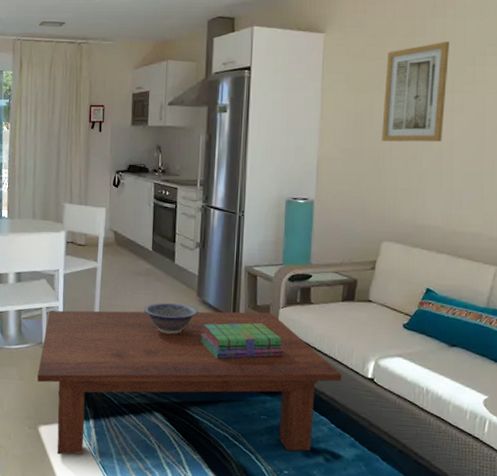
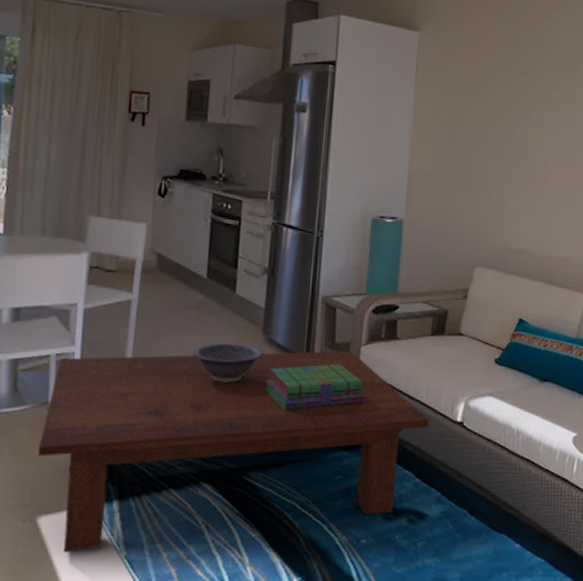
wall art: present [381,41,449,142] -> none [476,53,546,160]

